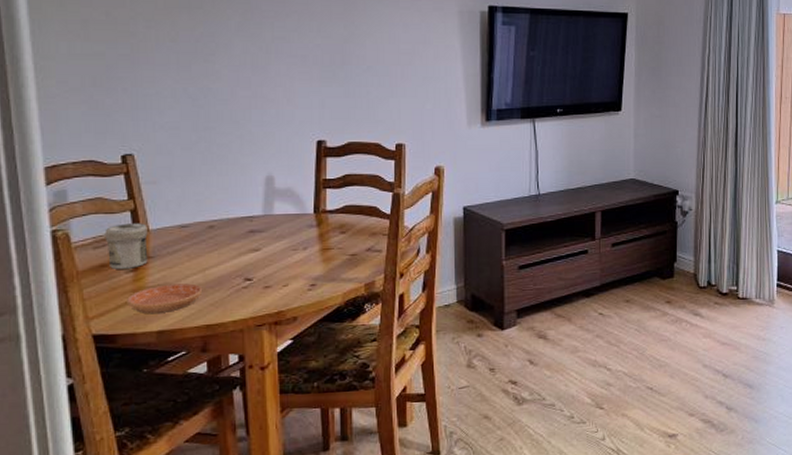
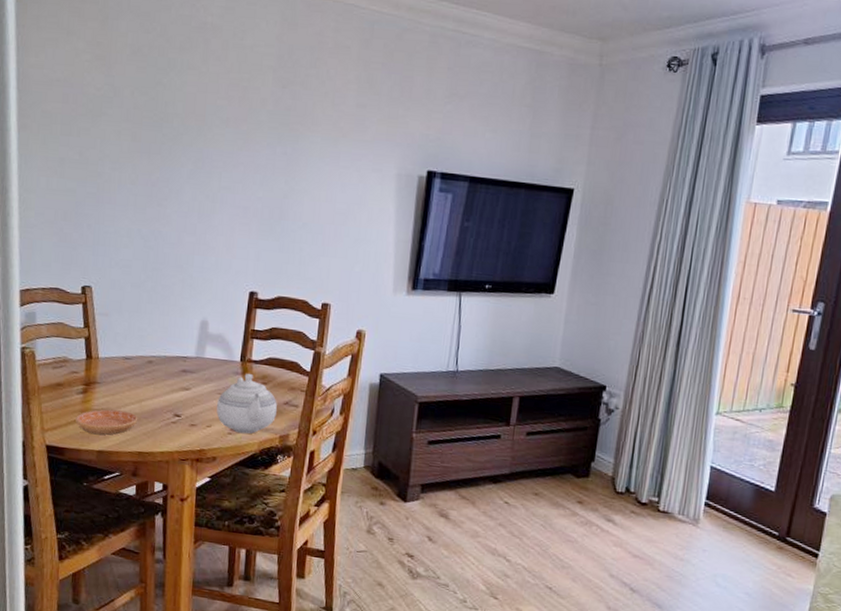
jar: present [104,223,148,269] -> none [62,349,98,391]
teapot: none [293,224,359,288] -> present [216,373,277,434]

